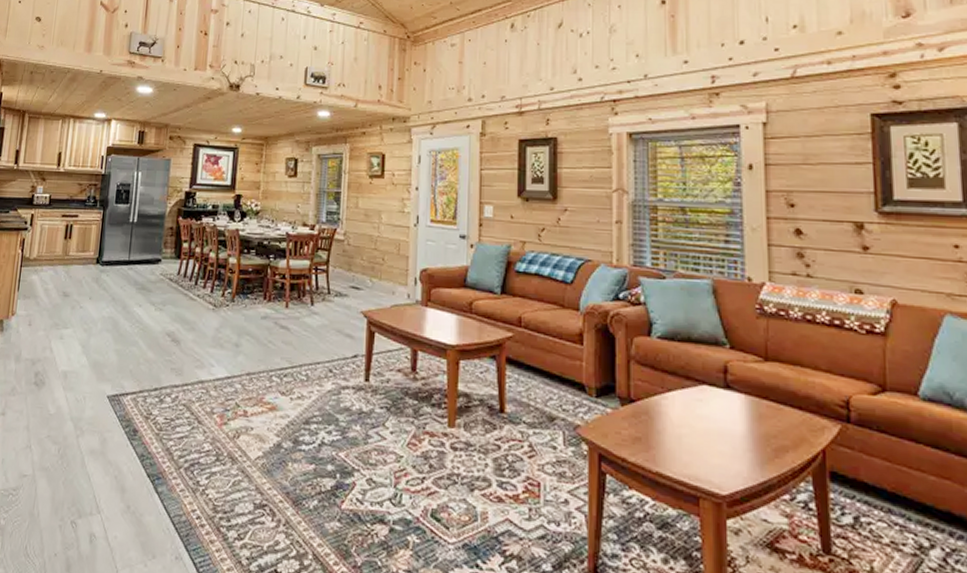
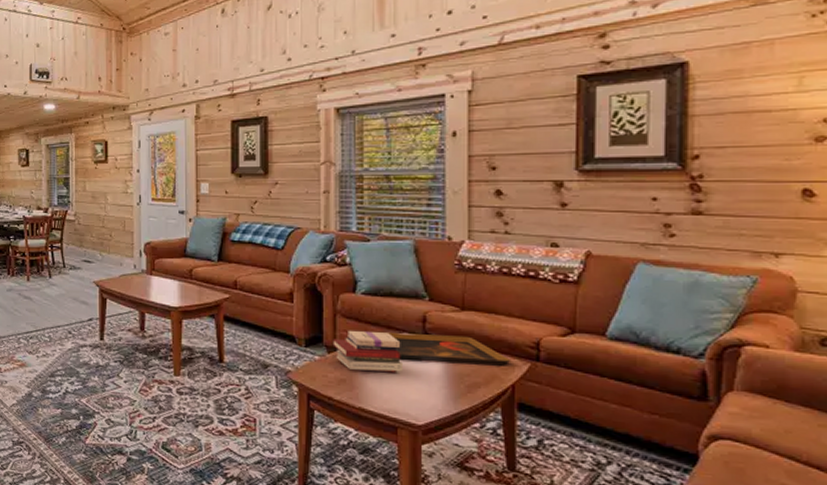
books: none [626,379,703,432] -> present [332,330,402,373]
decorative tray: none [675,383,819,428] -> present [377,332,510,366]

